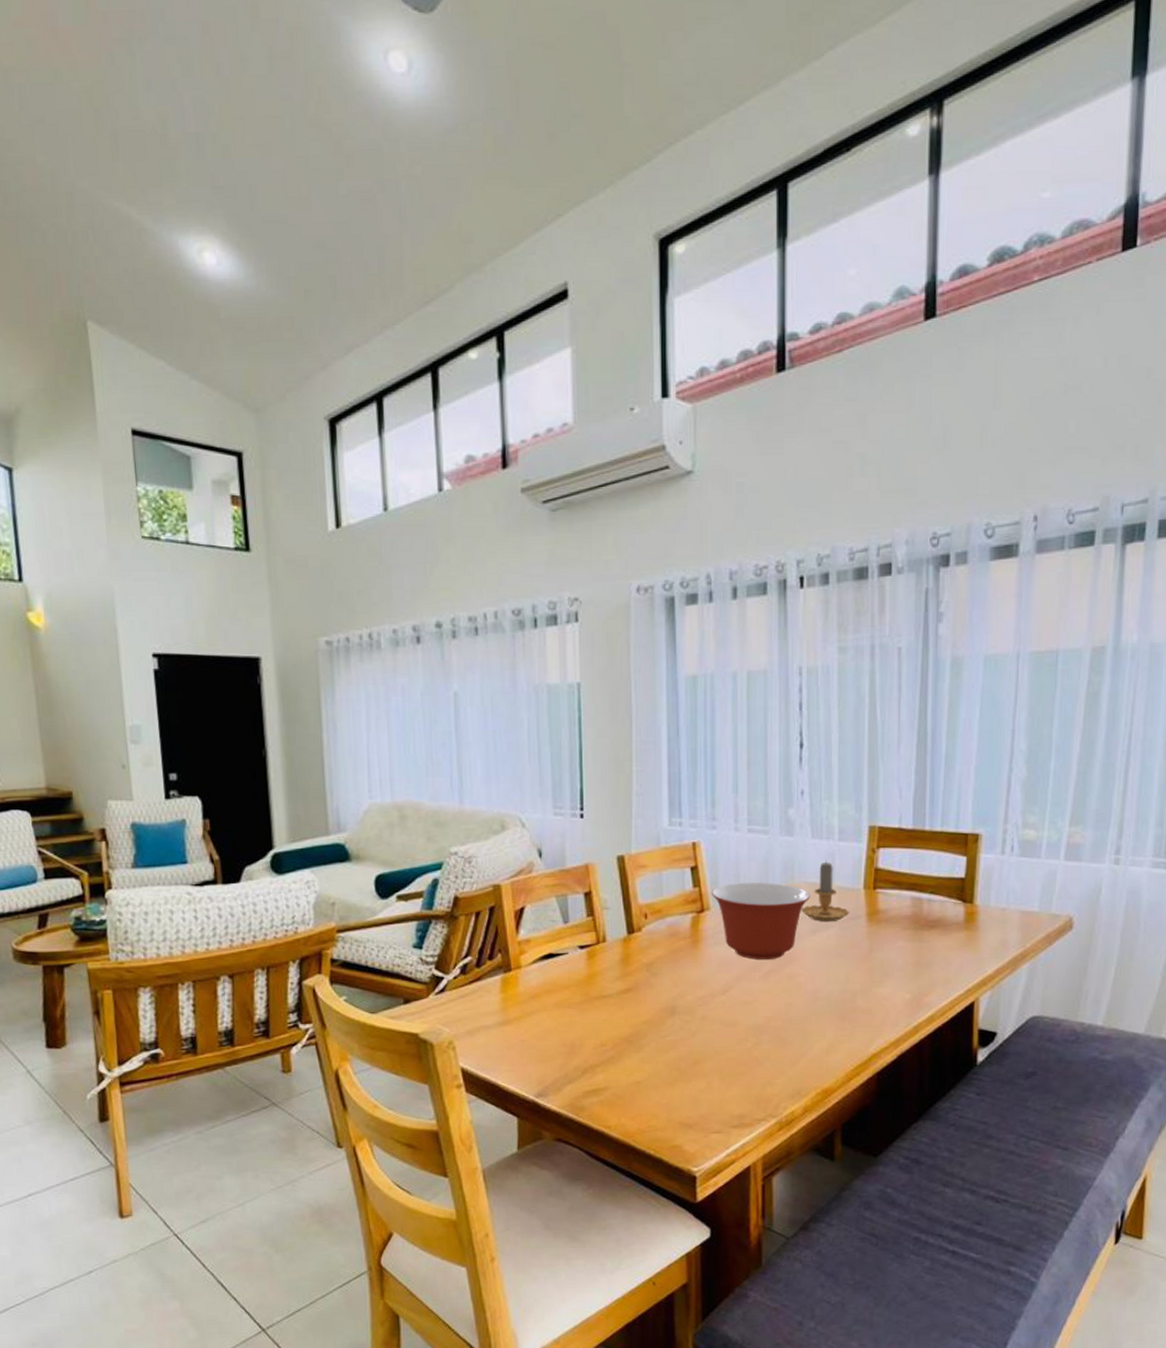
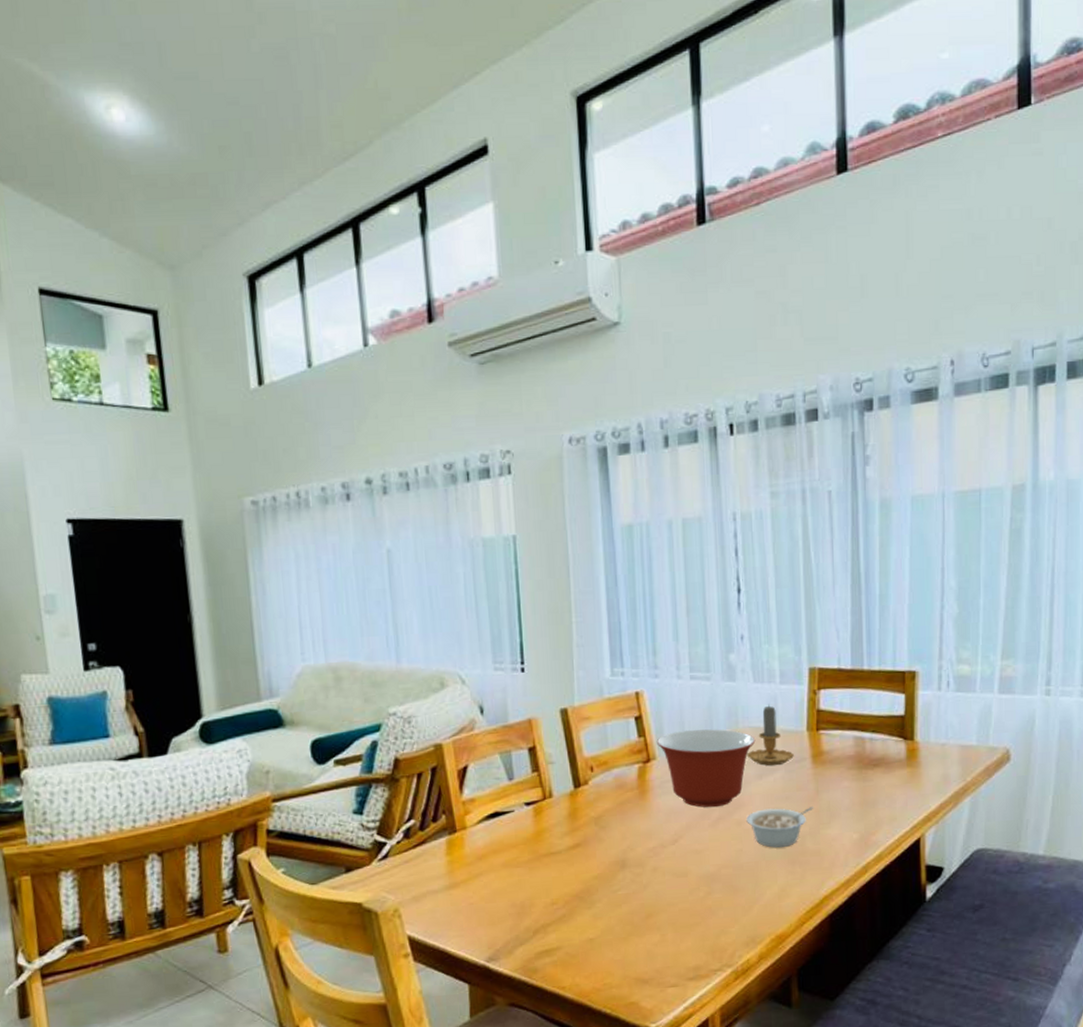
legume: none [798,964,867,1003] -> present [746,807,814,848]

